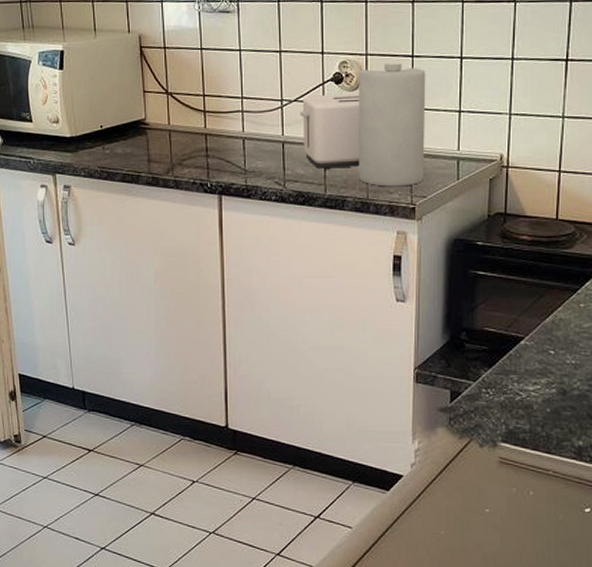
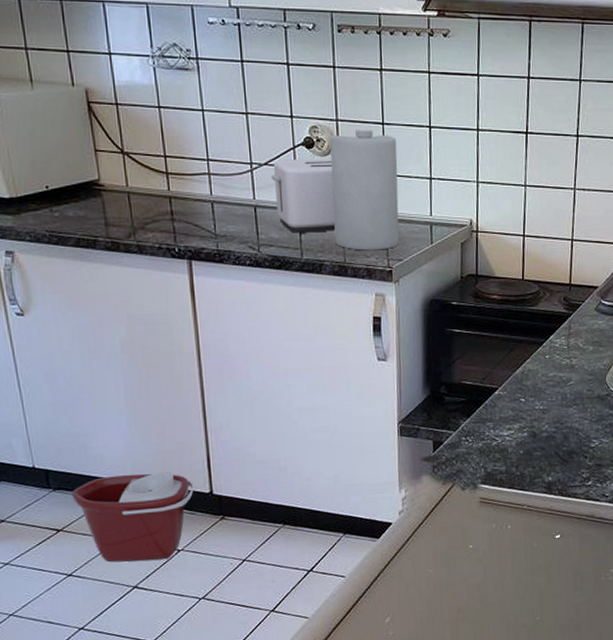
bucket: none [103,401,210,489] -> present [71,472,193,562]

